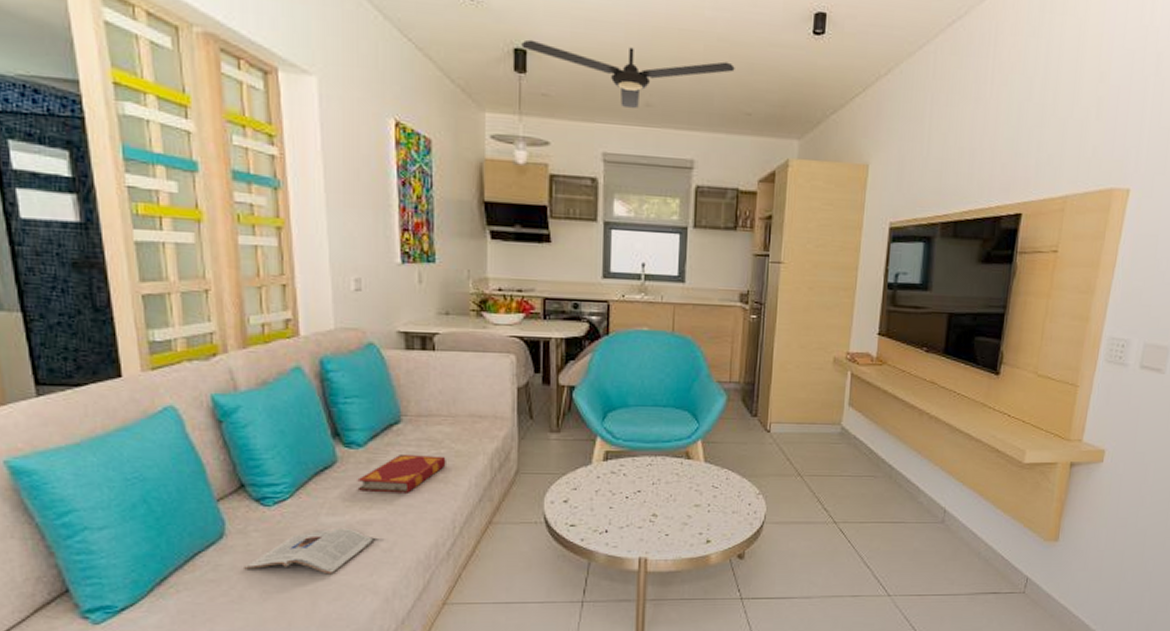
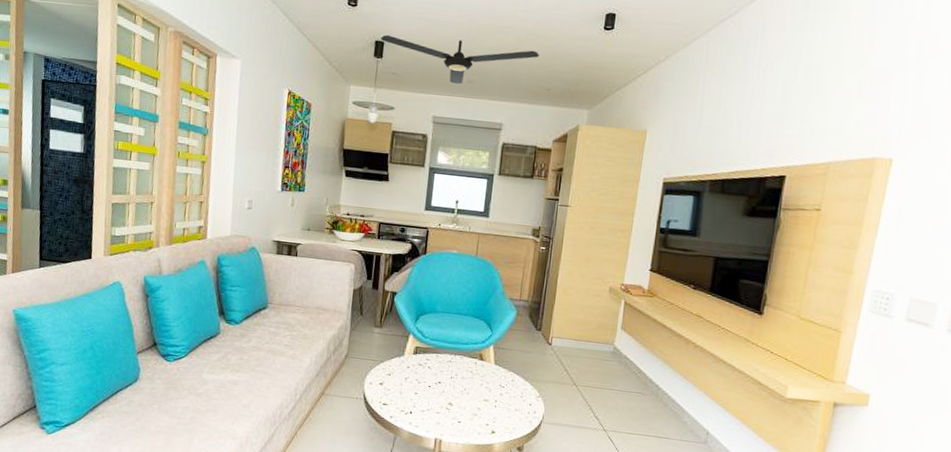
magazine: present [244,528,373,575] -> none [148,383,238,419]
hardback book: present [357,453,446,493] -> none [231,332,296,363]

